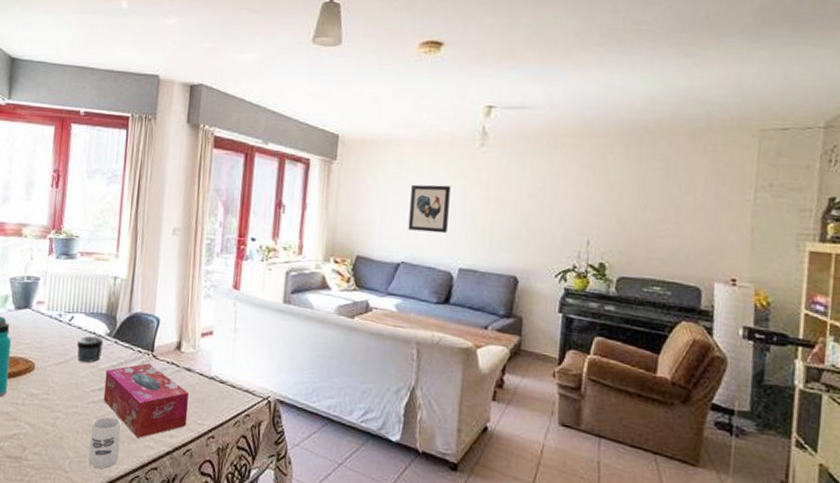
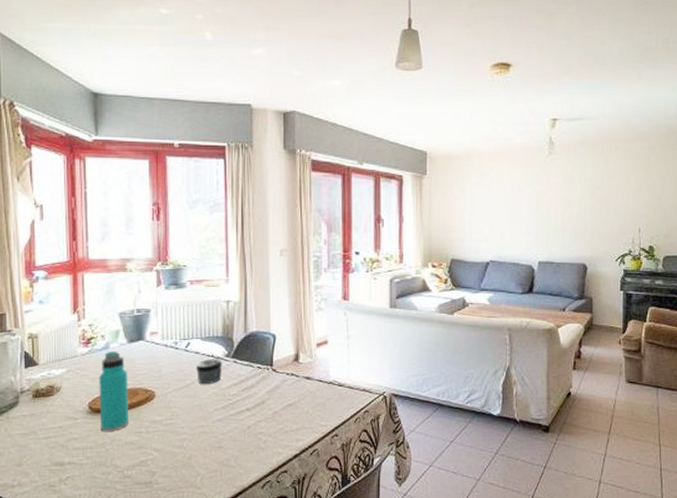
cup: present [88,416,122,469] -> none [219,431,249,480]
tissue box: present [103,363,189,439] -> none [228,378,311,447]
wall art: present [408,184,451,234] -> none [493,191,527,233]

